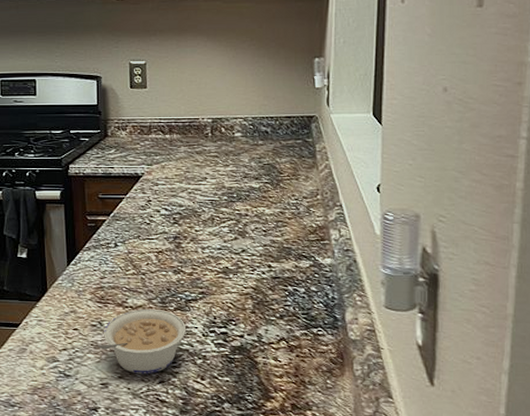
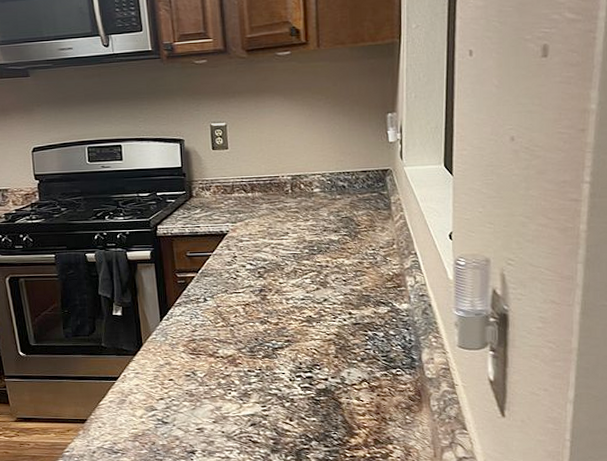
legume: present [97,308,187,375] -> none [191,357,275,418]

